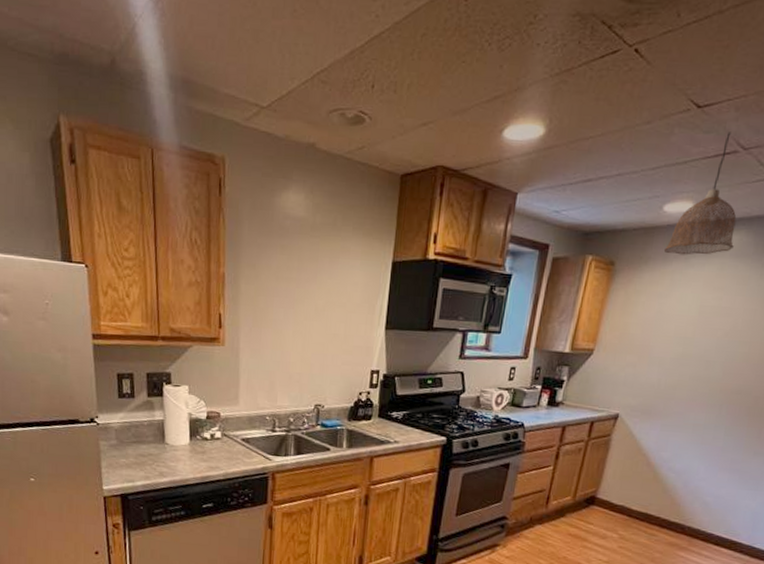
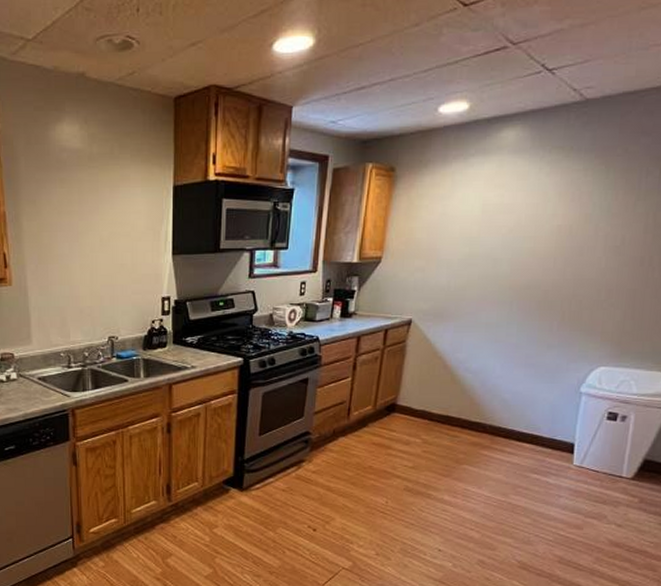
pendant lamp: present [663,132,737,255] -> none [442,28,511,155]

